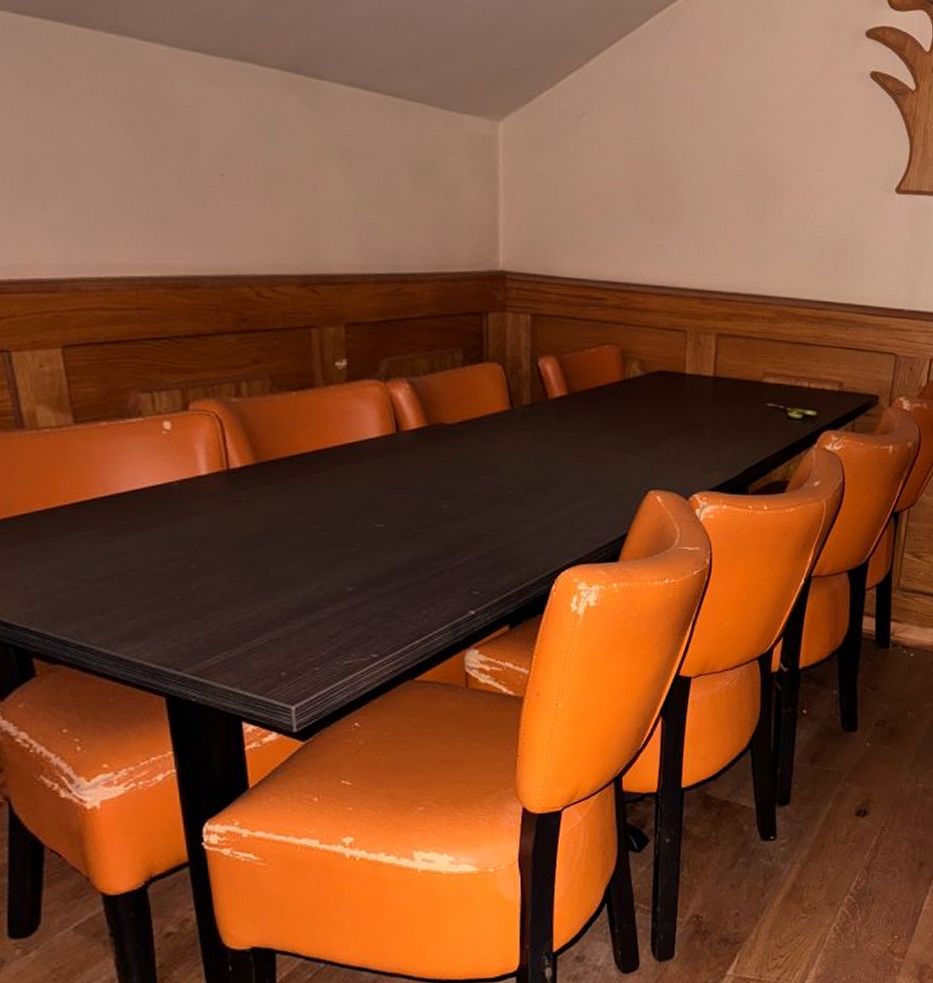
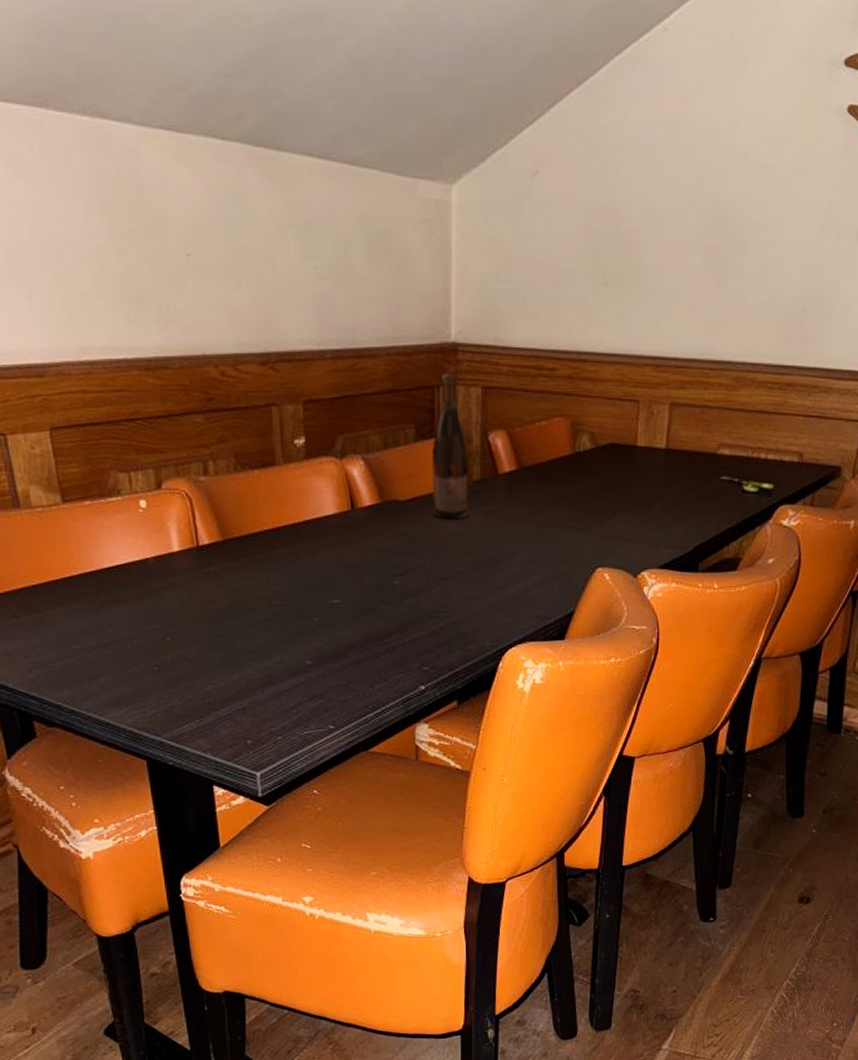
wine bottle: none [480,300,519,442] -> present [431,373,470,519]

